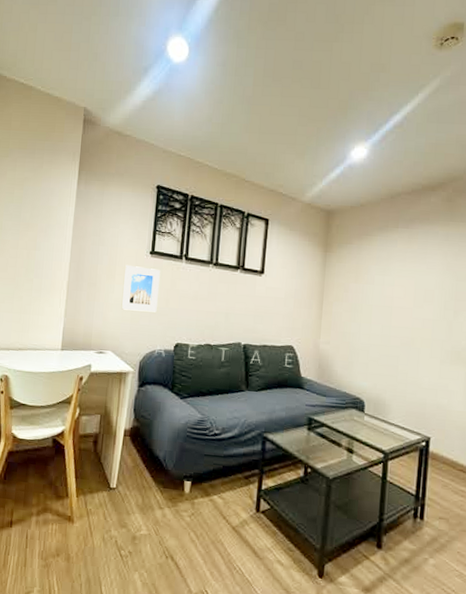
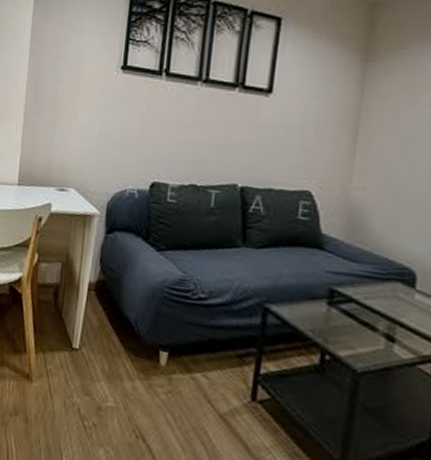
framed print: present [121,264,160,313] -> none [86,83,133,143]

